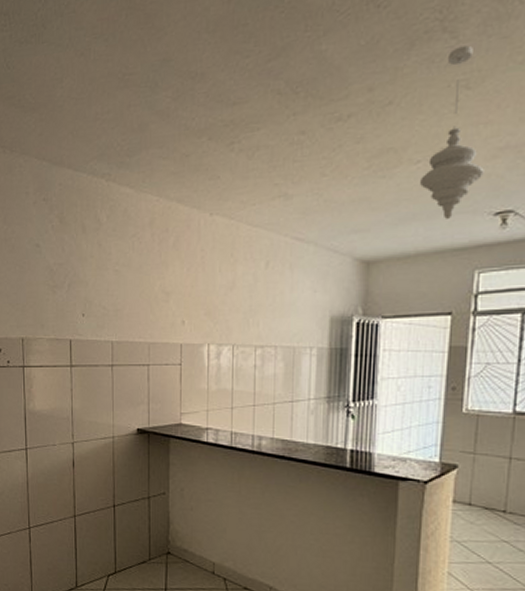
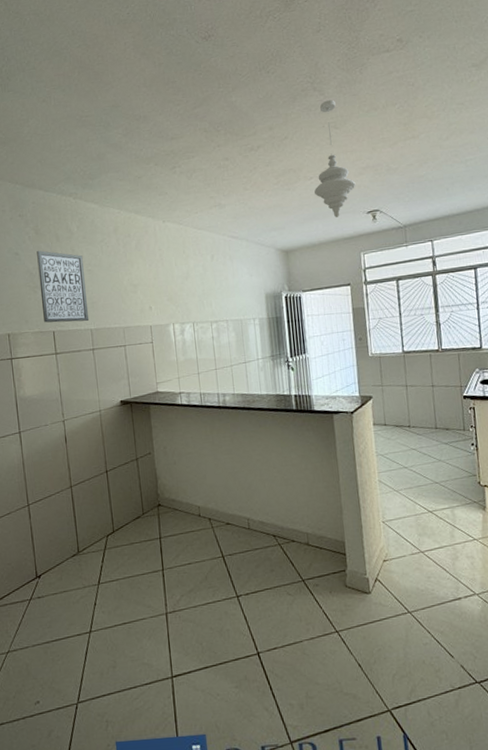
wall art: none [59,242,111,331] -> present [37,250,90,323]

